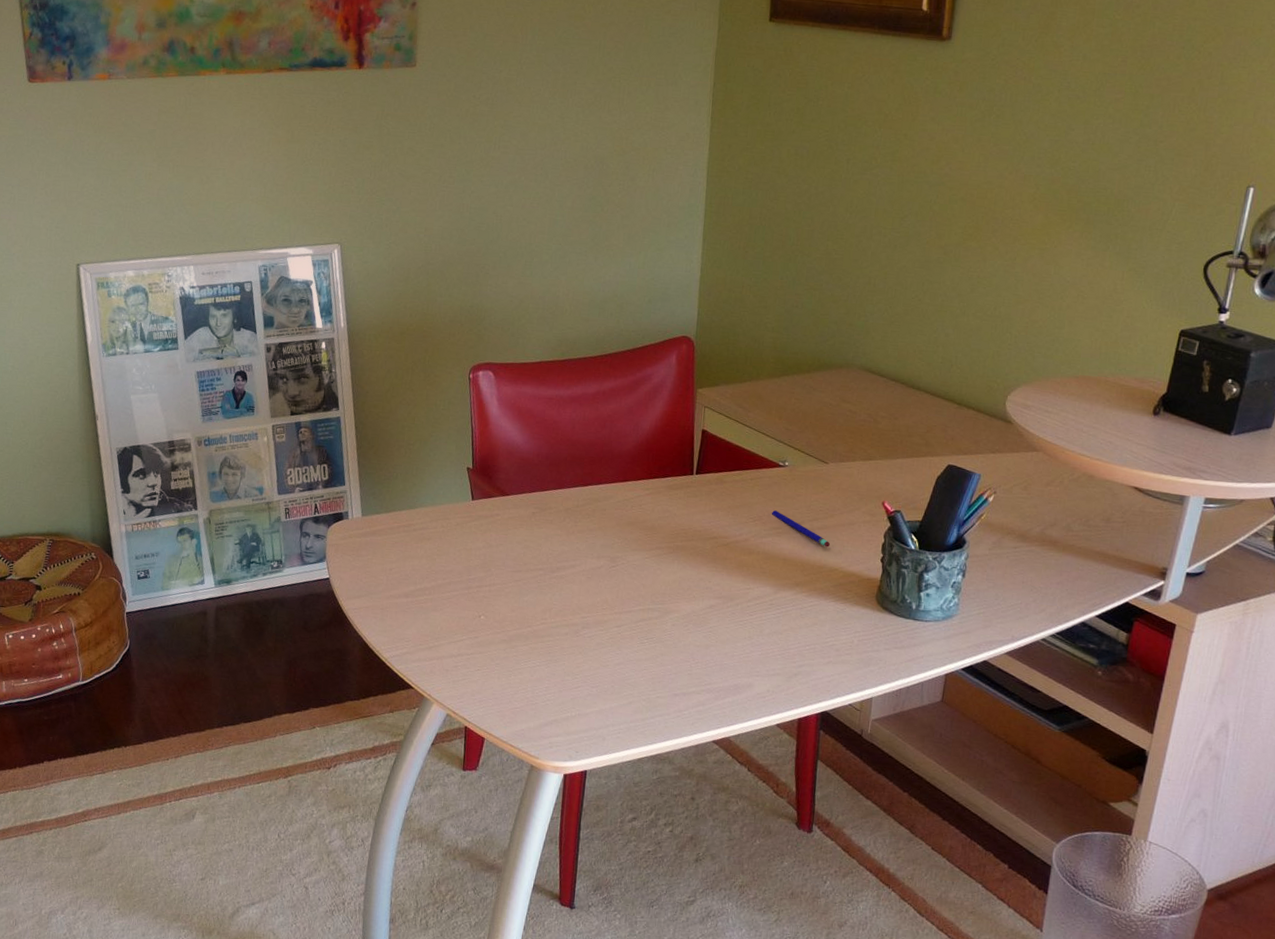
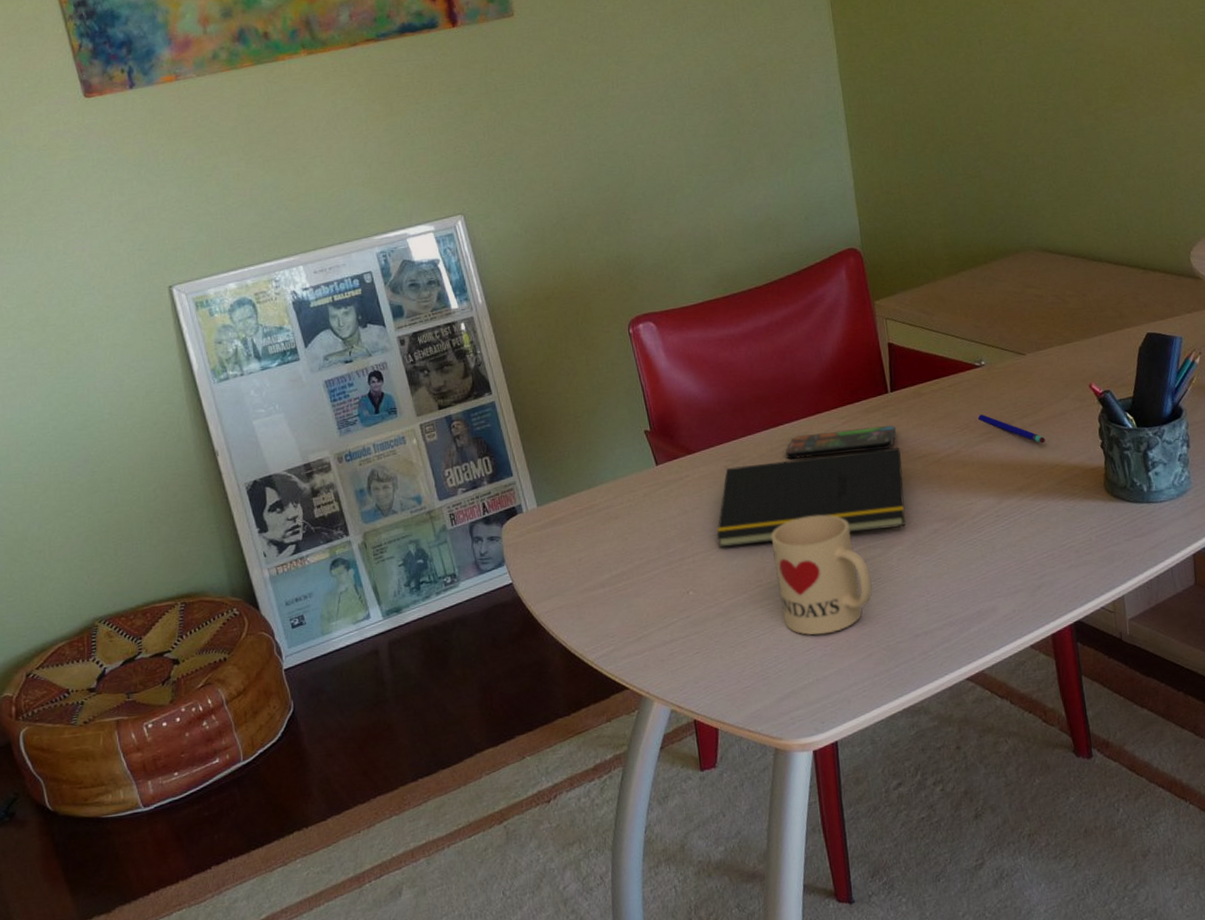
notepad: none [514,514,694,597] -> present [716,447,906,548]
mug: none [560,571,645,677] -> present [771,514,872,635]
smartphone: none [589,497,694,526] -> present [785,424,897,459]

